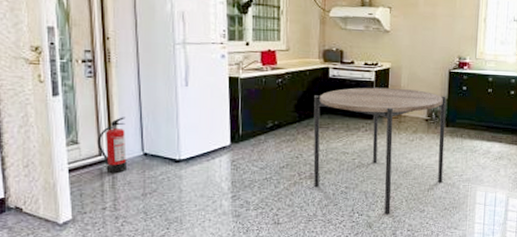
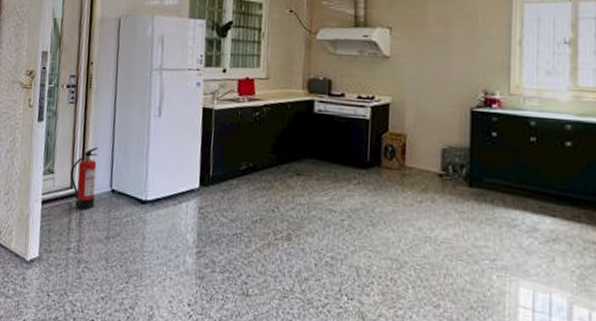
dining table: present [313,87,446,215] -> none [292,127,468,304]

